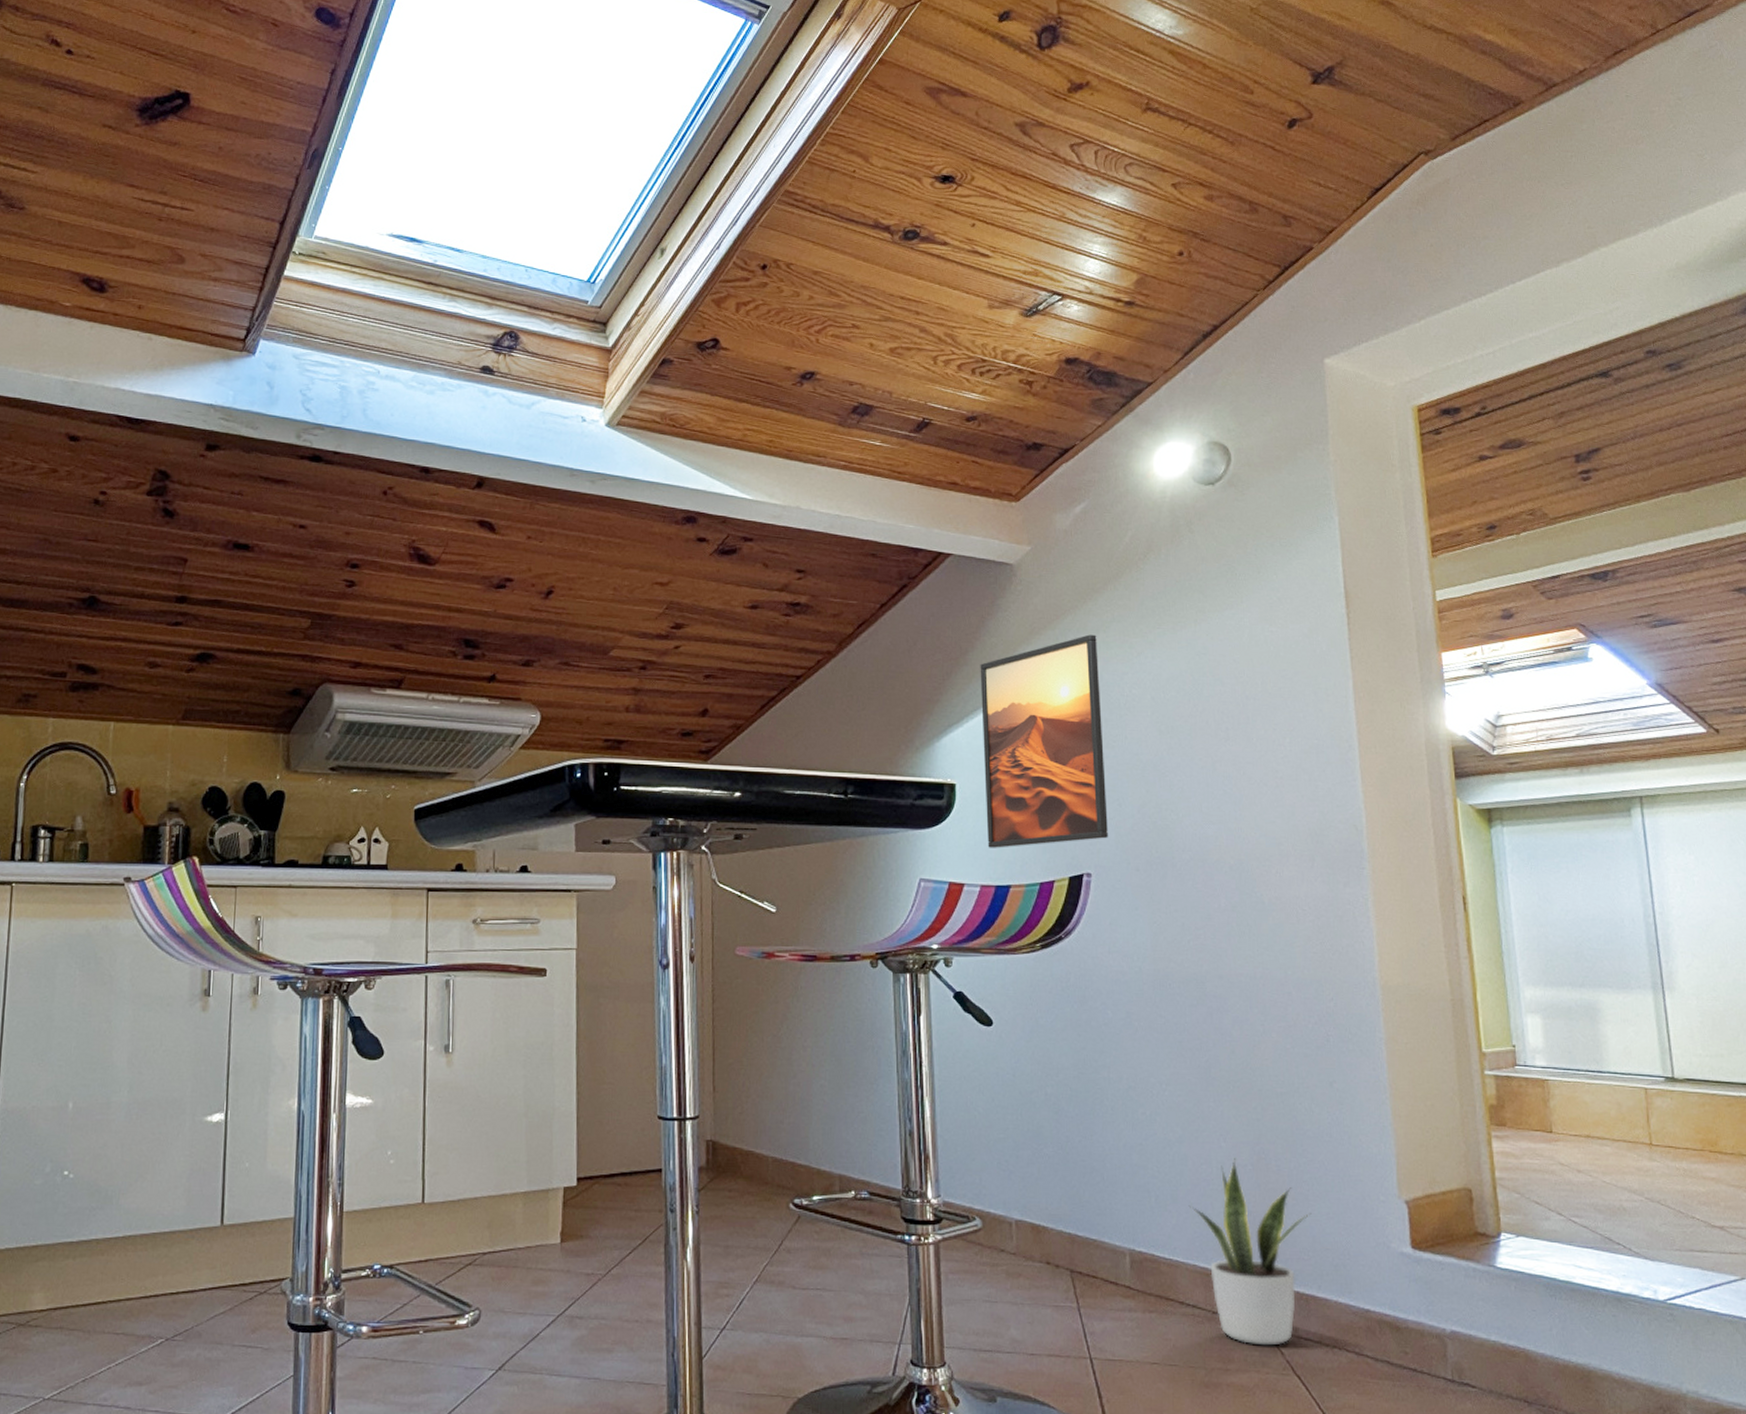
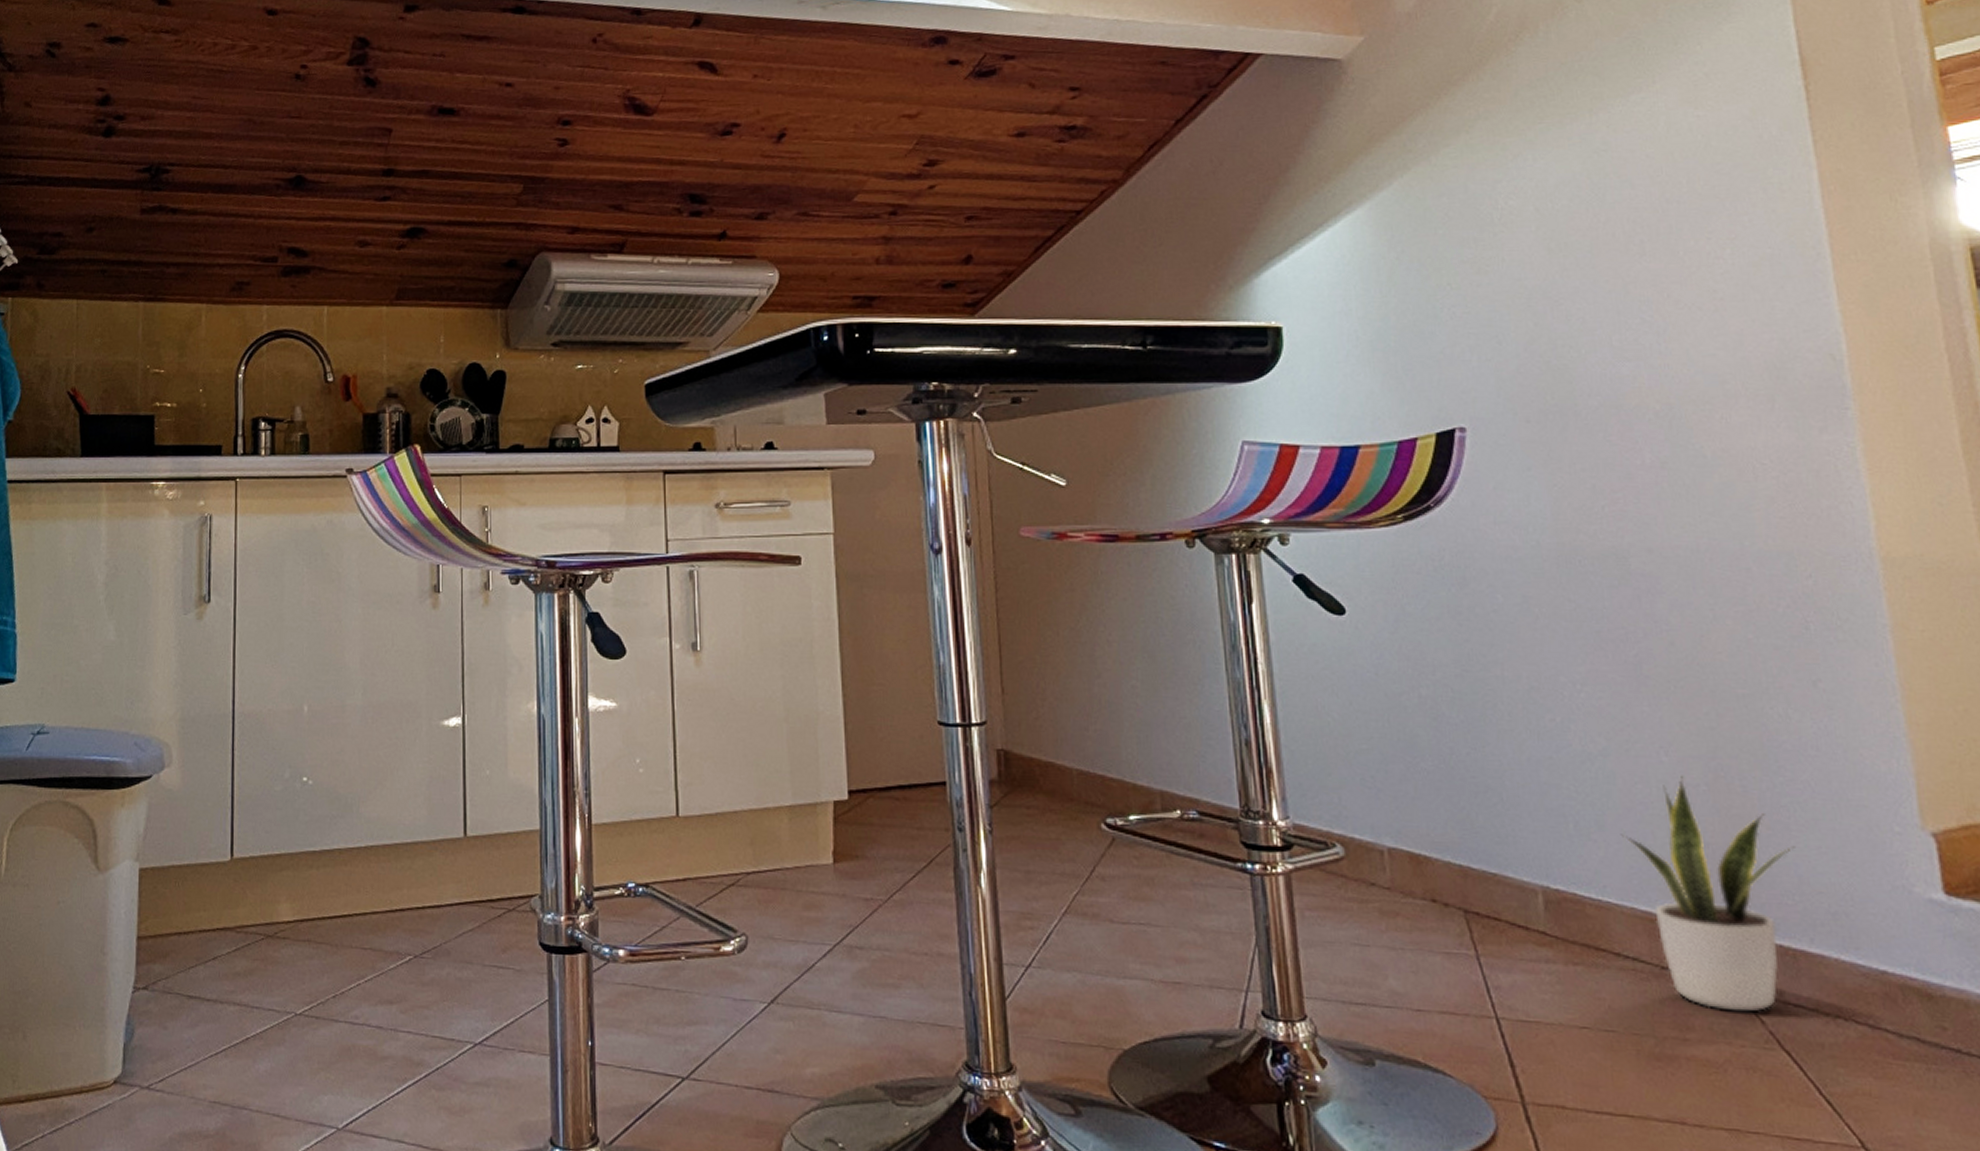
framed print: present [980,634,1108,848] -> none [1305,137,1486,402]

